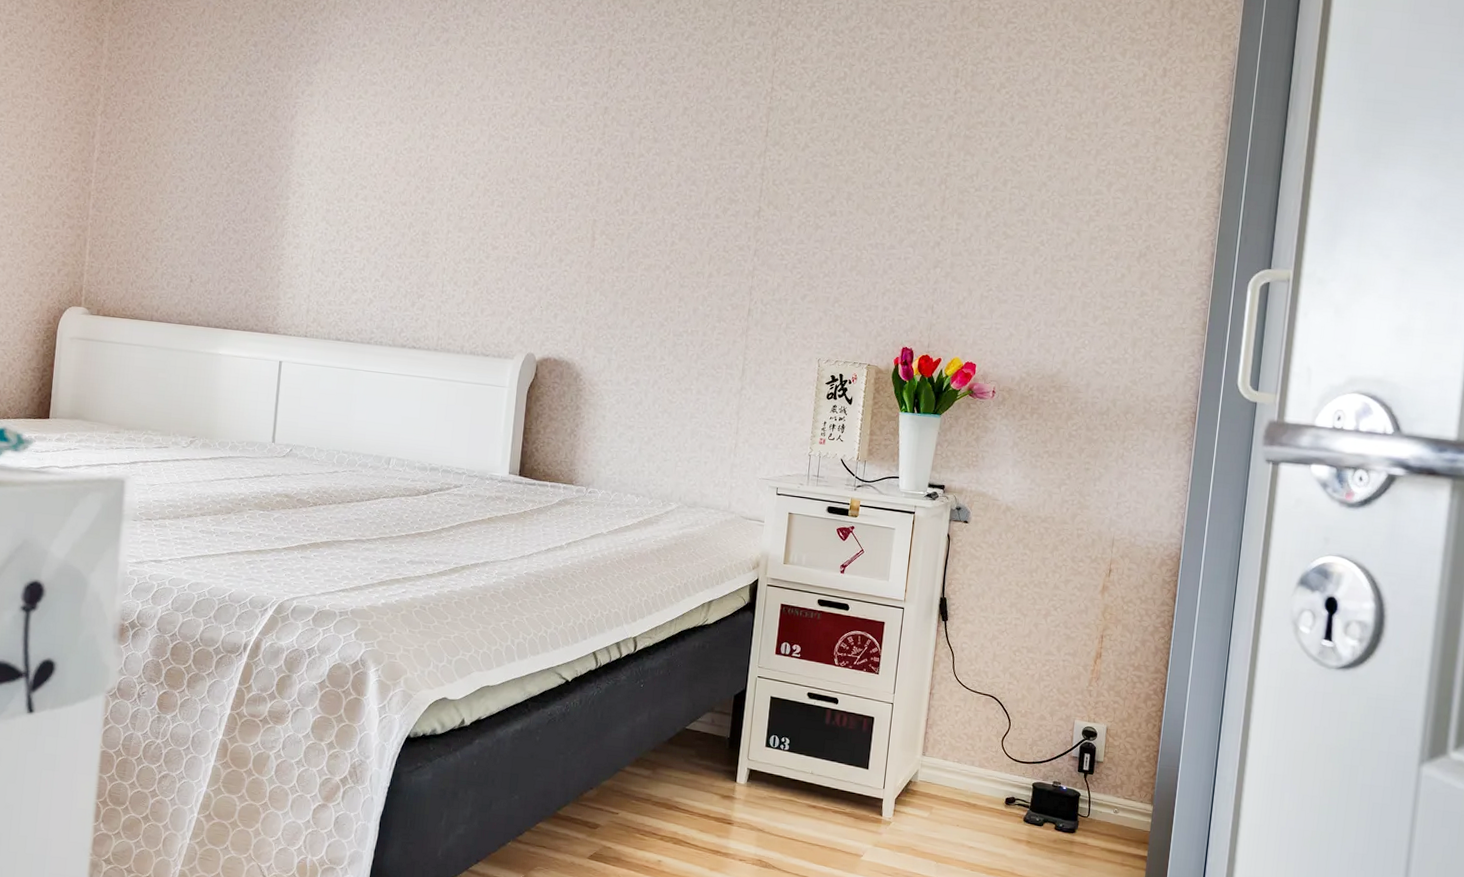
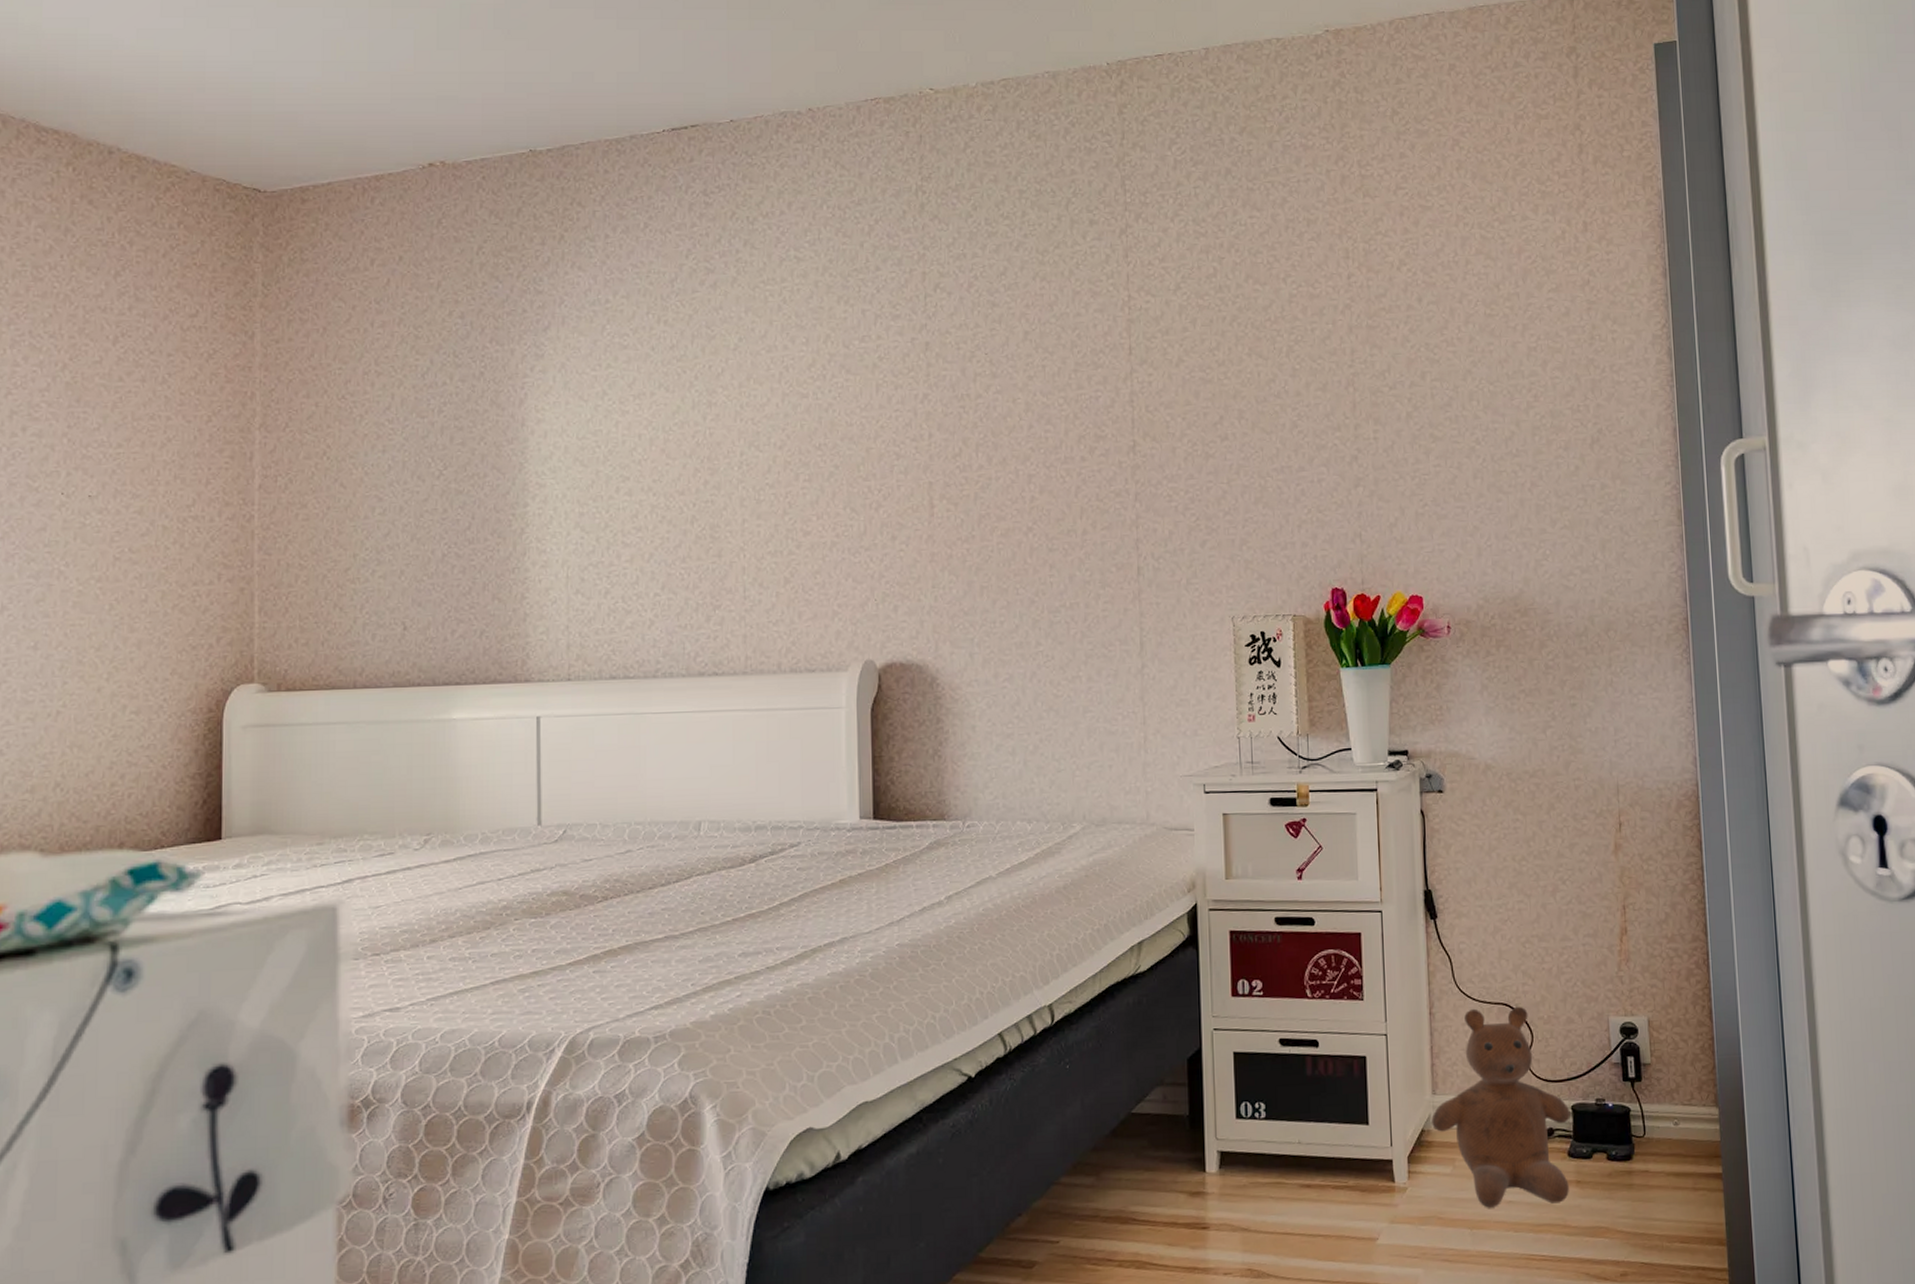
teddy bear: none [918,695,1031,856] -> present [1431,1006,1571,1208]

